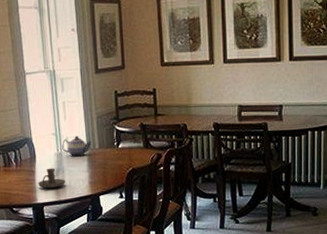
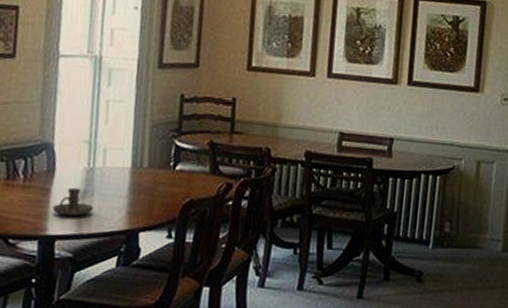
teapot: present [62,136,92,157] -> none [95,148,140,176]

